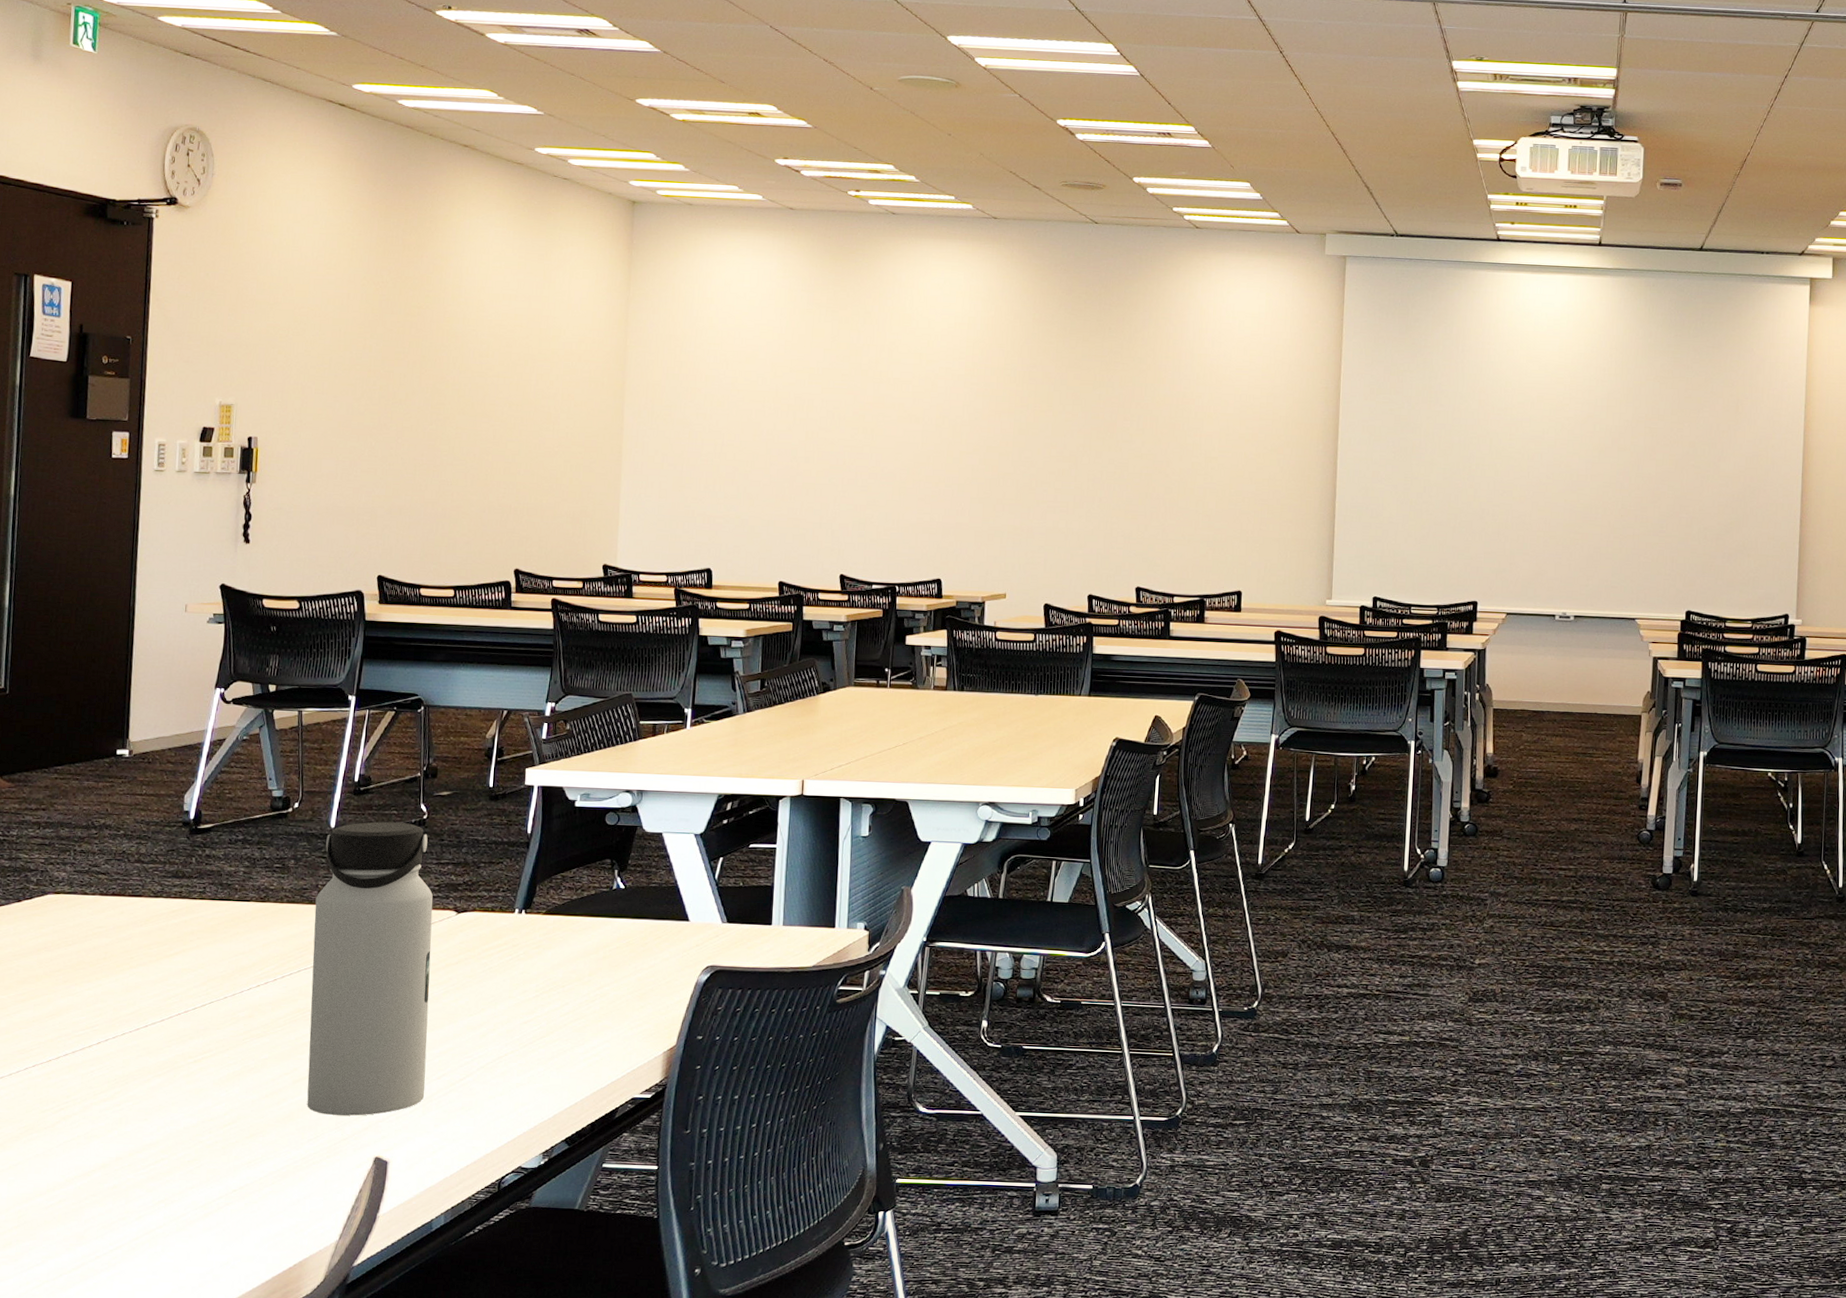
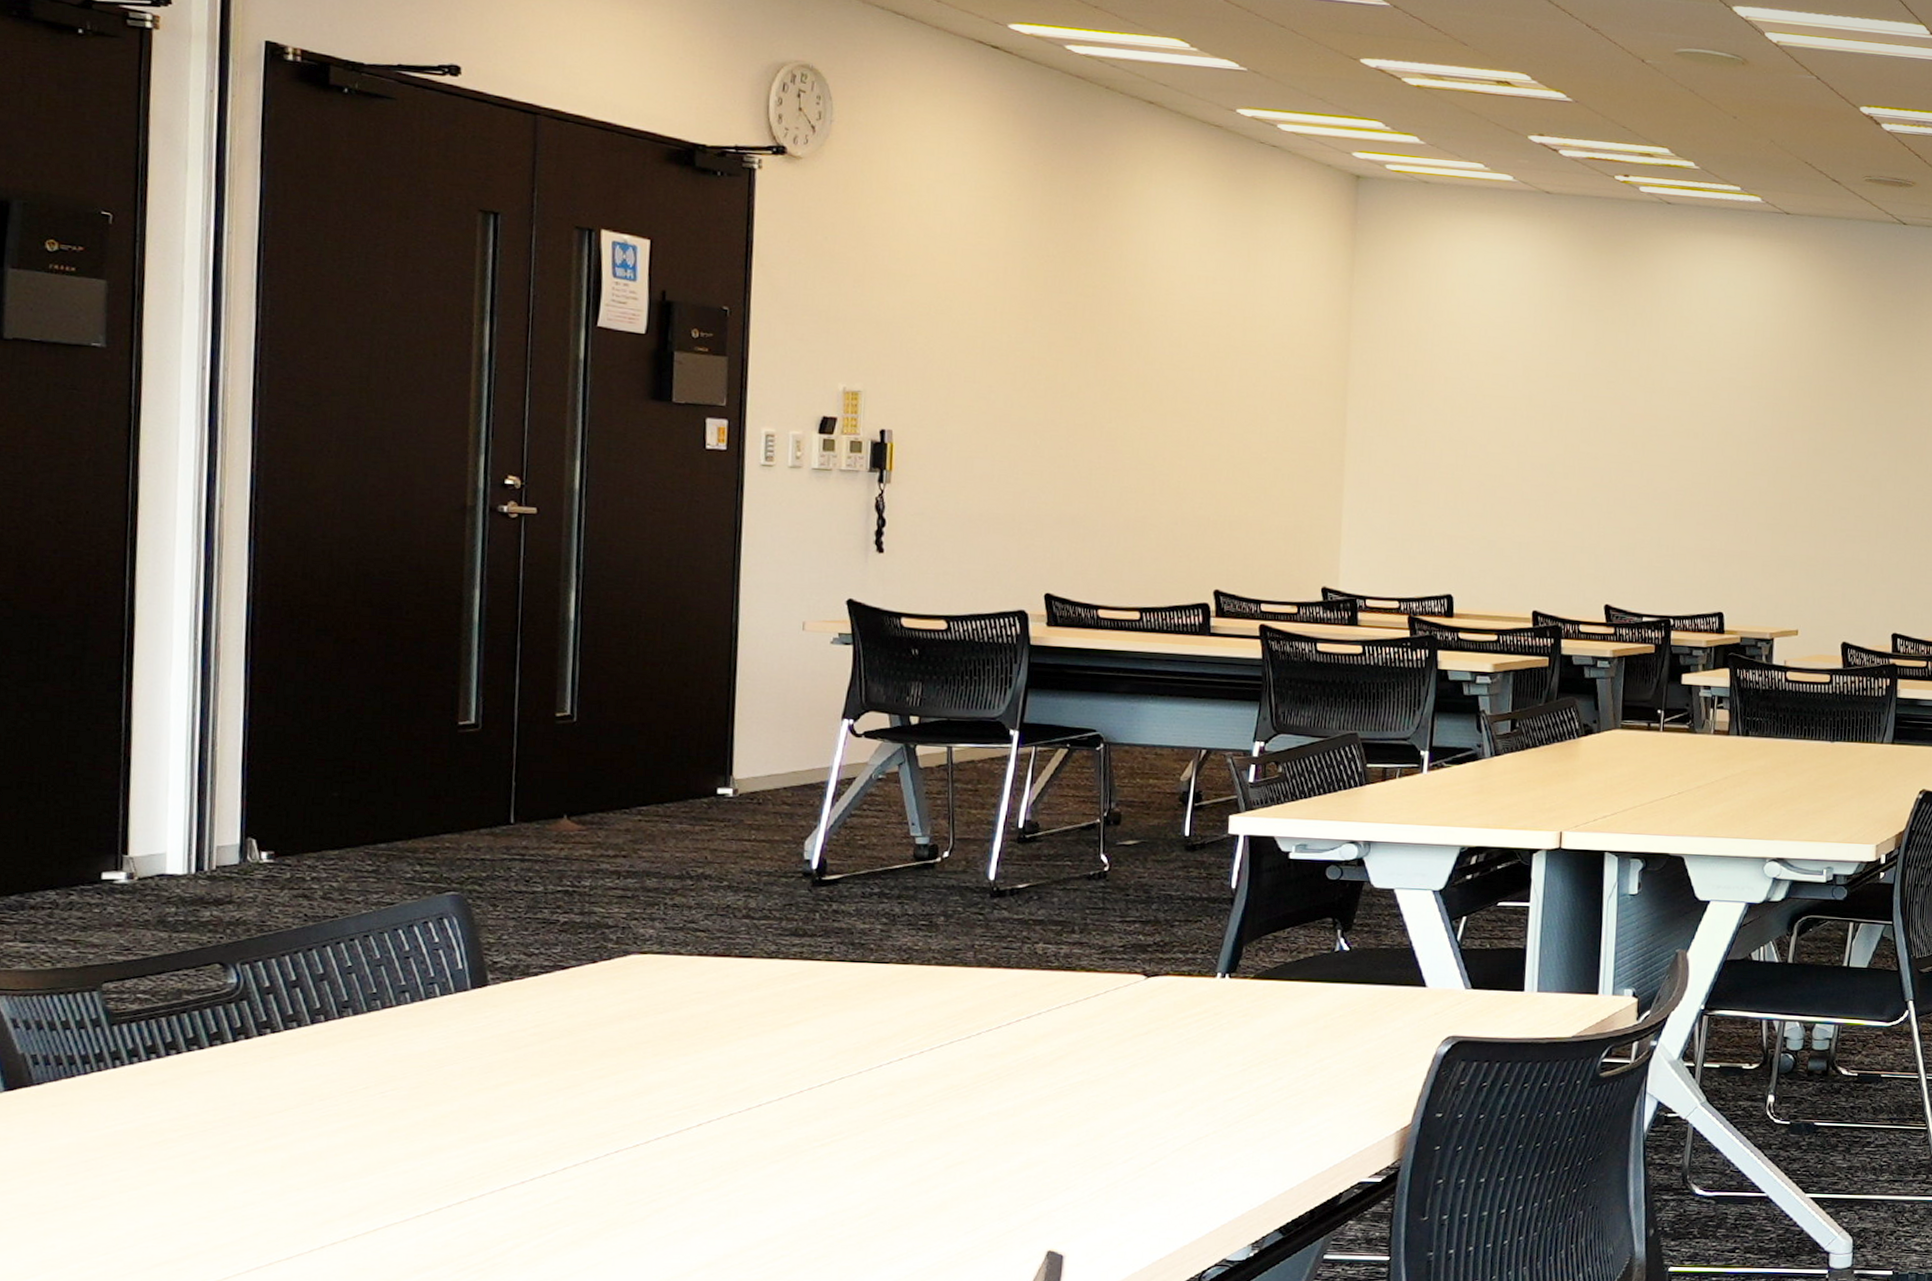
water bottle: present [307,822,433,1116] -> none [963,874,1117,1205]

